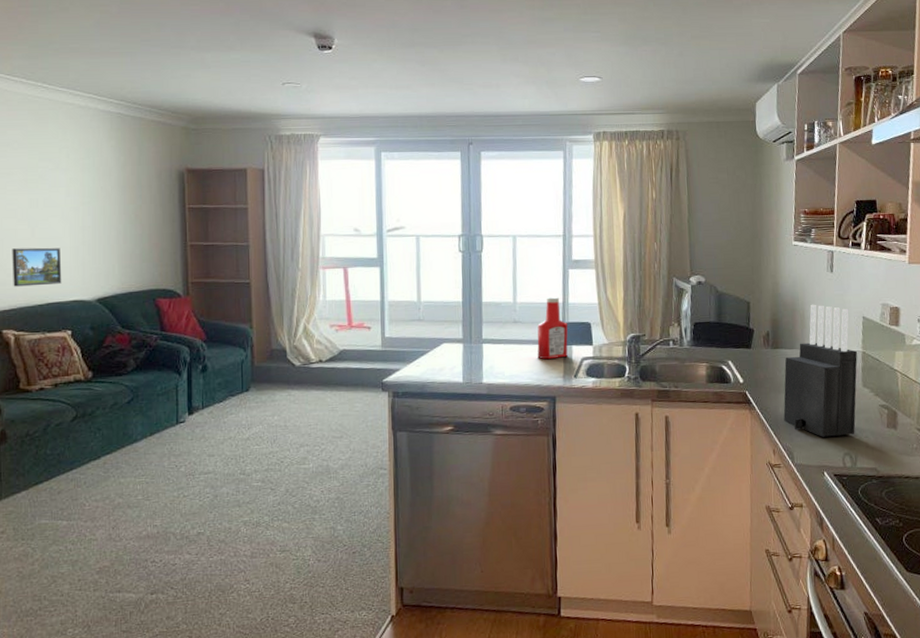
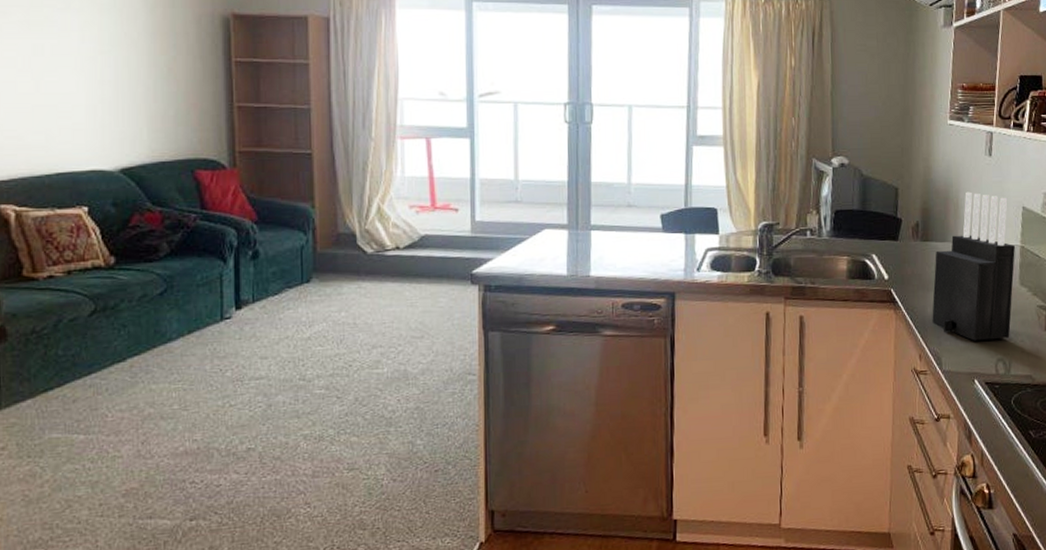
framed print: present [12,247,62,287] -> none [10,105,75,152]
ketchup bottle: present [537,297,568,360] -> none [654,178,691,250]

